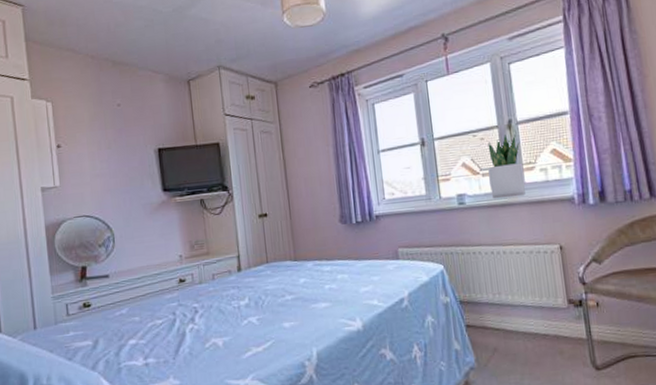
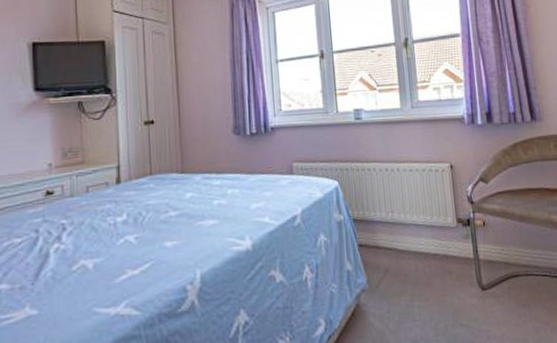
planter: present [488,135,526,199] -> none [385,52,420,116]

